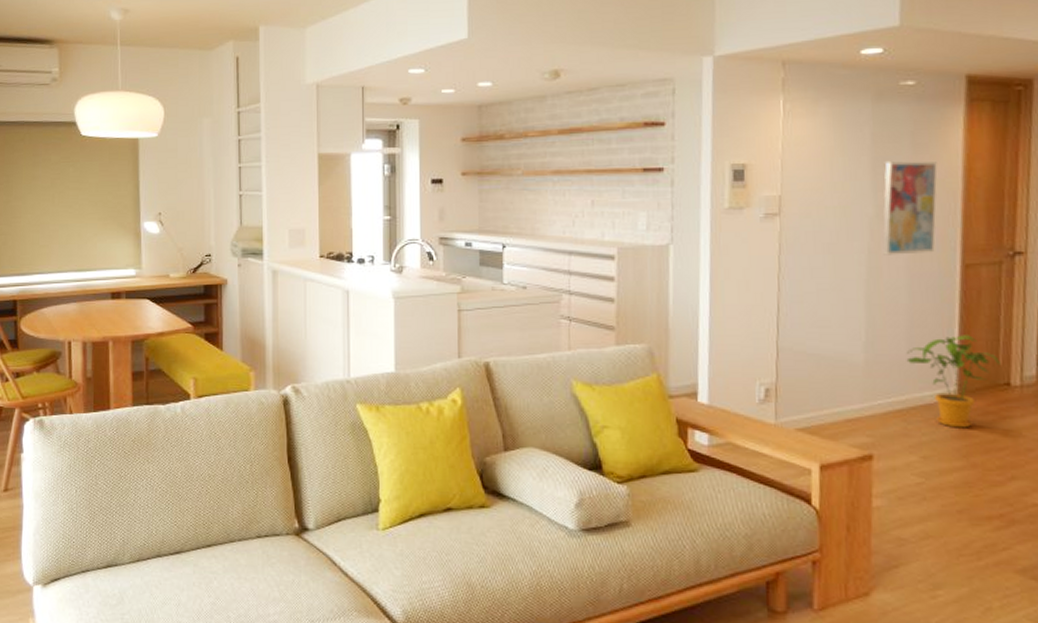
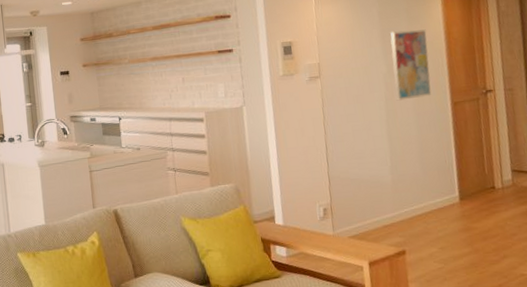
house plant: present [906,335,1000,428] -> none [421,154,487,224]

